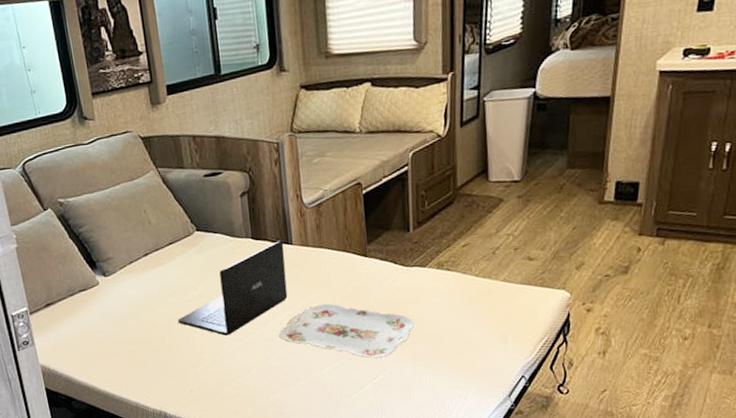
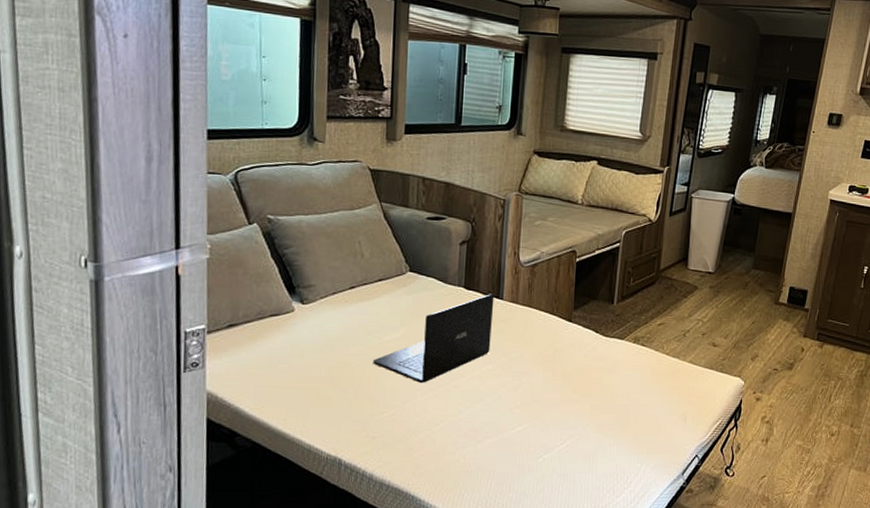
serving tray: present [279,303,414,358] -> none [475,362,606,423]

